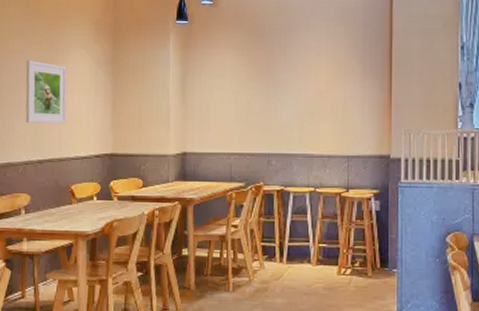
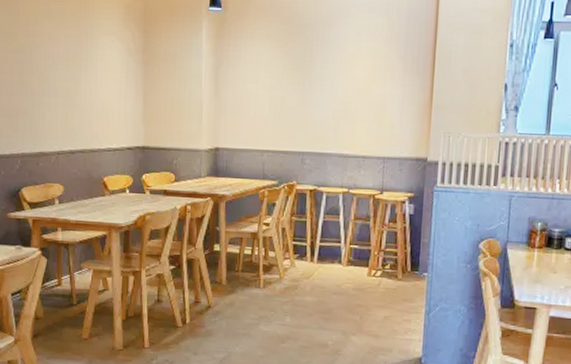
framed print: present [25,60,67,124] -> none [54,45,97,115]

